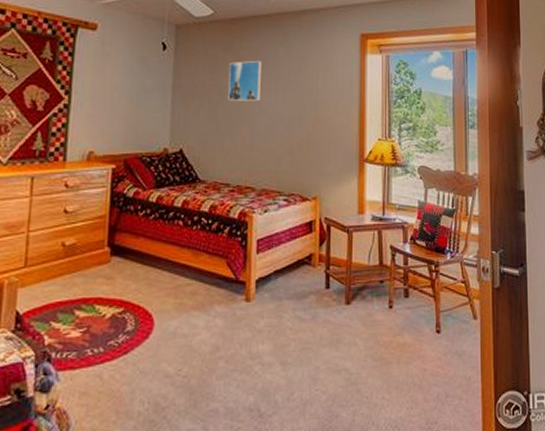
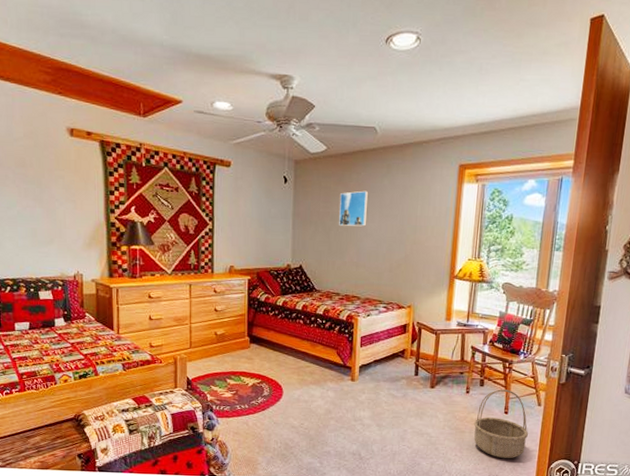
basket: none [401,300,466,397] -> present [473,389,528,459]

